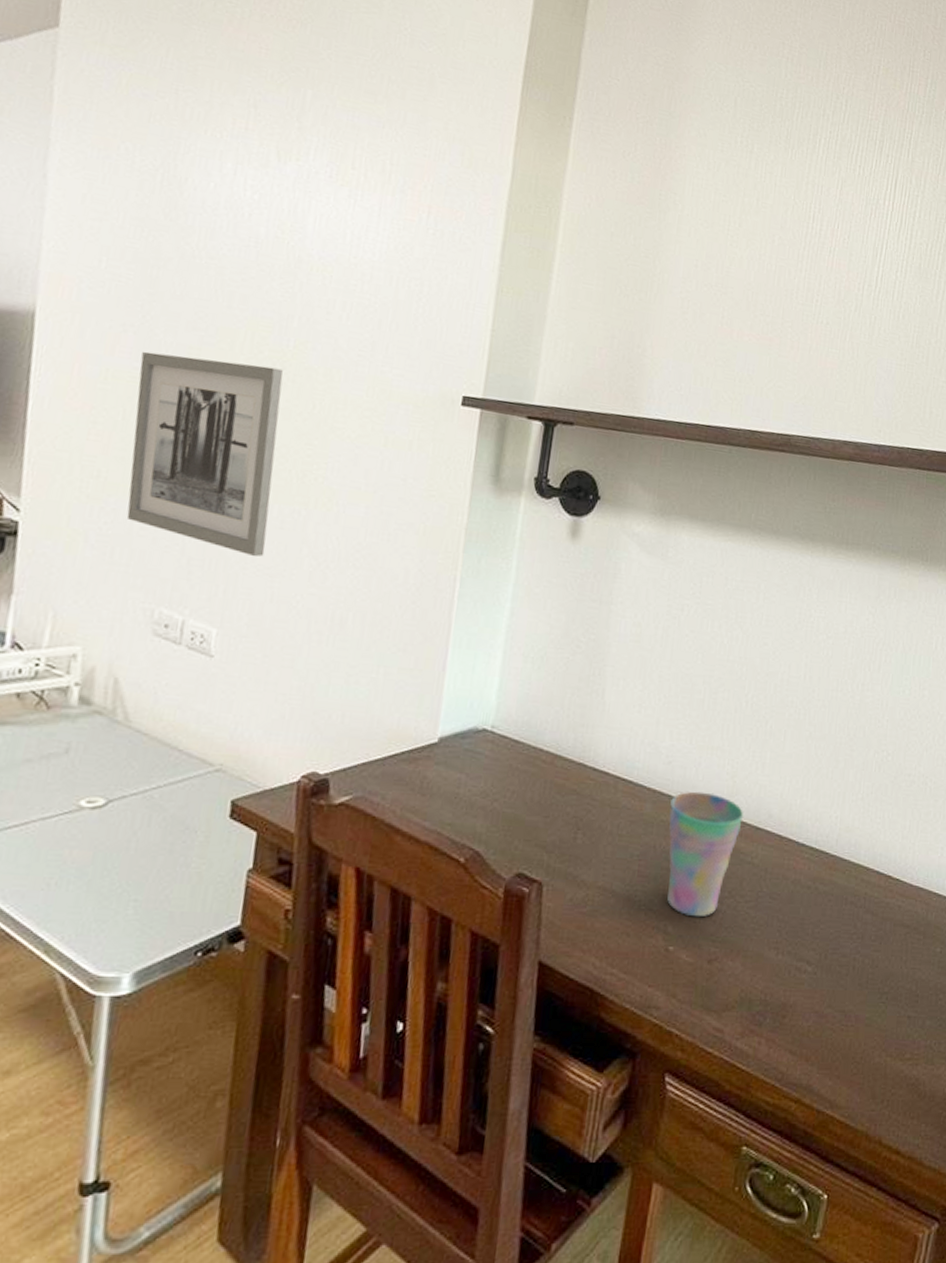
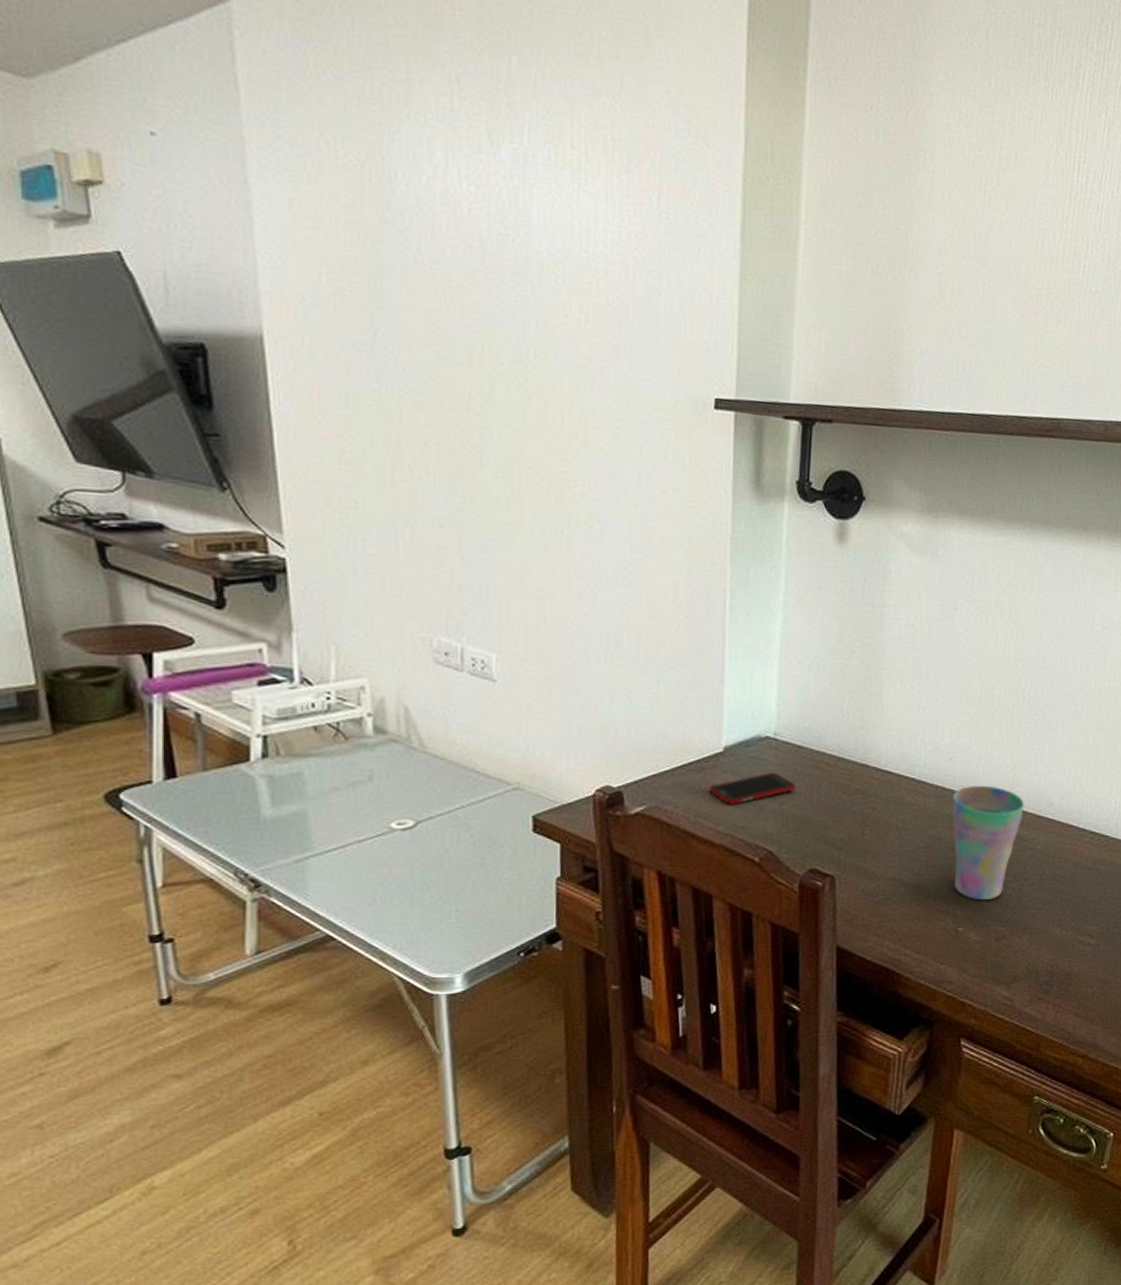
wall art: present [126,351,283,557] -> none [379,371,533,581]
cell phone: none [419,766,509,799] -> present [709,772,795,805]

